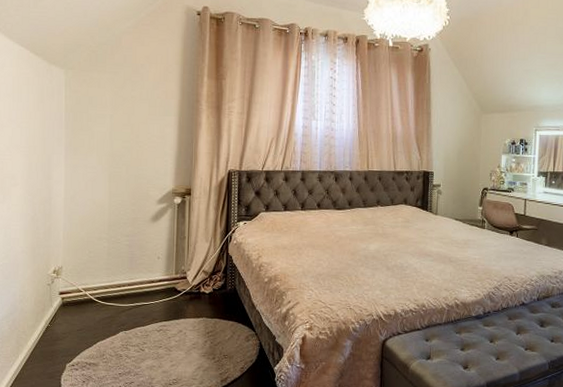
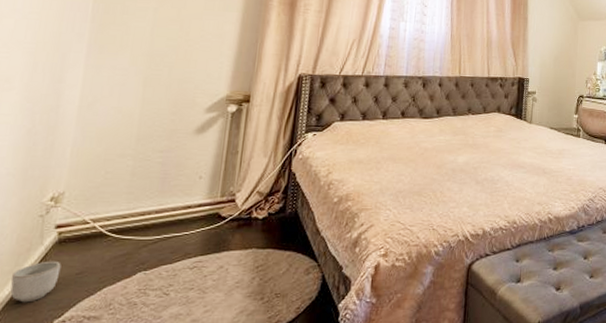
planter: none [34,319,67,350] -> present [10,261,62,303]

